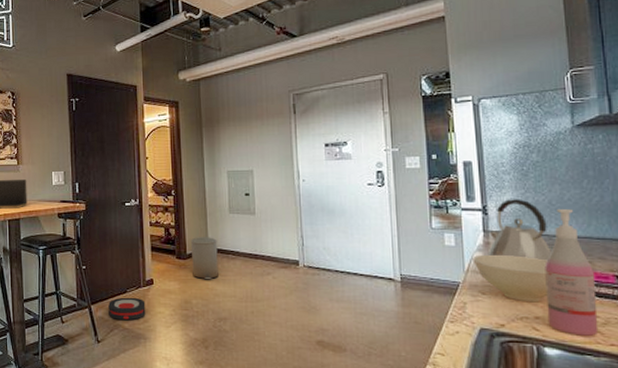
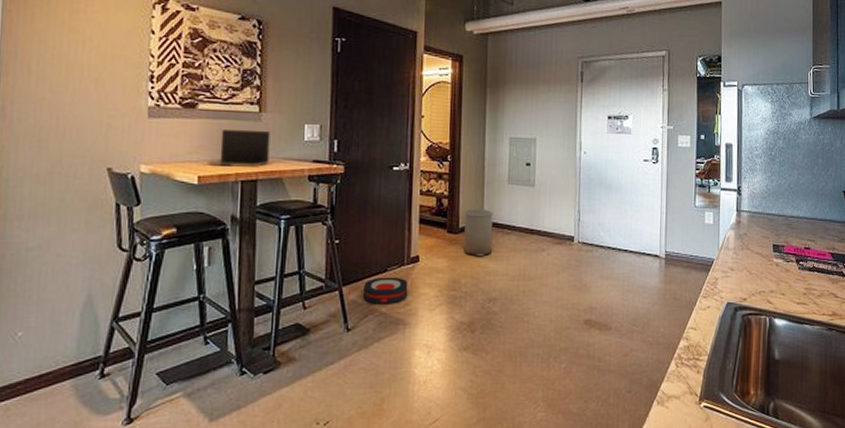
bowl: present [473,254,548,303] -> none [726,232,783,278]
kettle: present [487,199,552,261] -> none [738,181,787,239]
soap dispenser: present [544,208,599,336] -> none [779,191,816,307]

